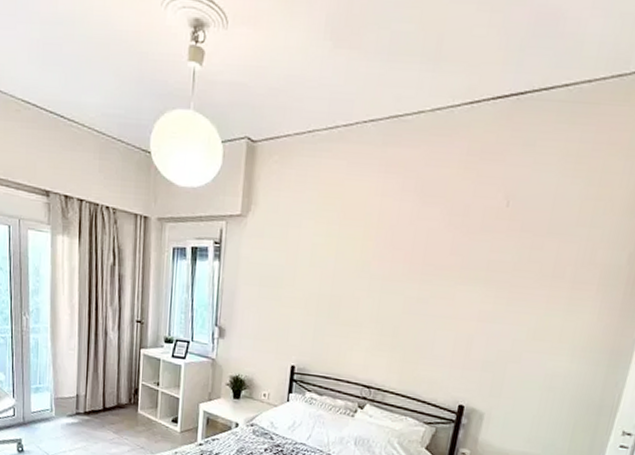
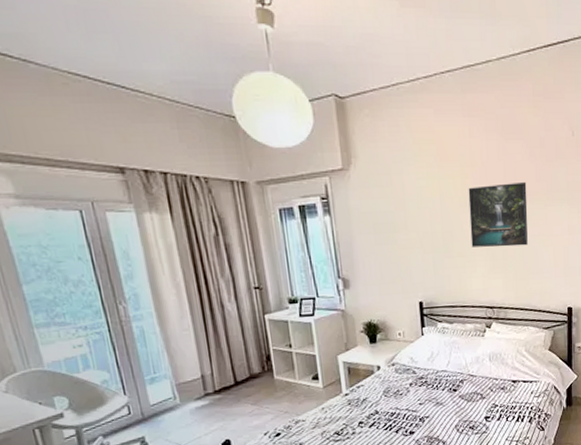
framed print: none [359,251,438,326] -> present [468,181,528,247]

